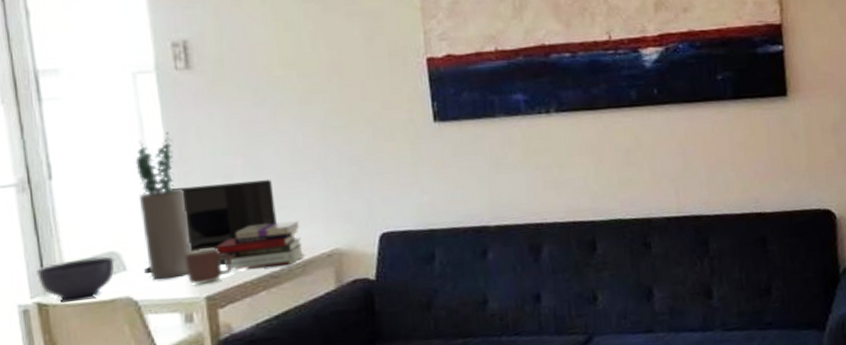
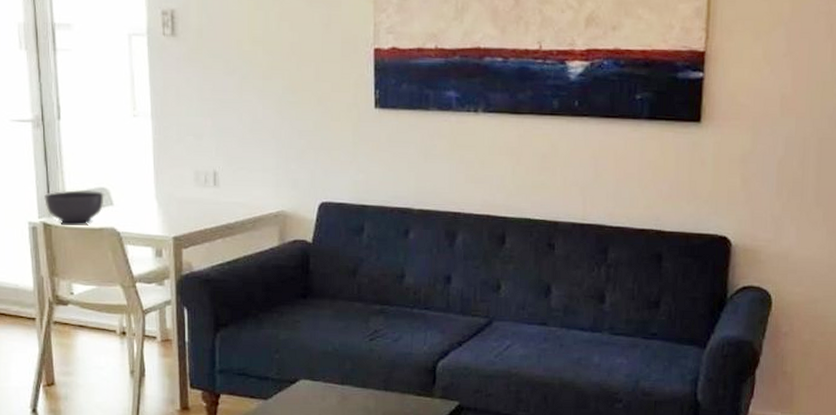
vase: present [135,132,192,280] -> none [126,90,165,217]
laptop: present [144,180,277,273] -> none [127,140,235,212]
mug: present [184,247,232,286] -> none [159,195,196,227]
books: present [215,221,305,270] -> none [183,181,256,219]

